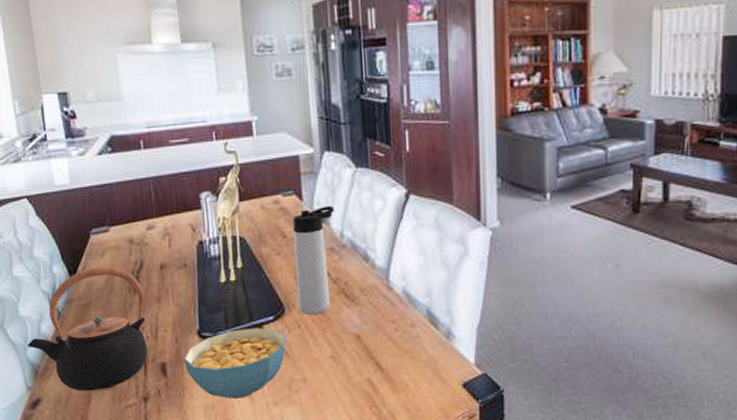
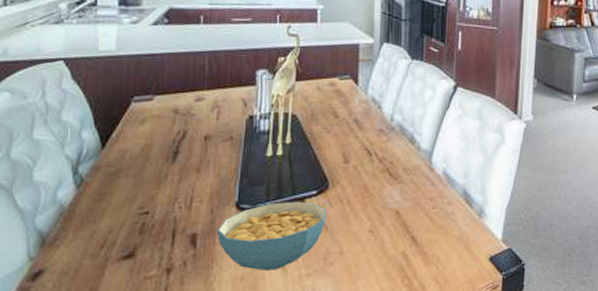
teapot: present [27,267,148,391] -> none [38,135,182,262]
thermos bottle: present [292,205,334,314] -> none [342,91,387,190]

